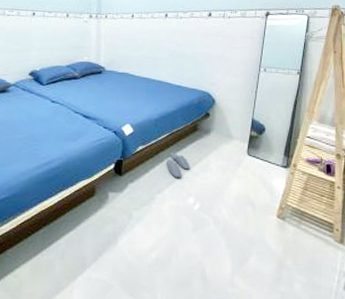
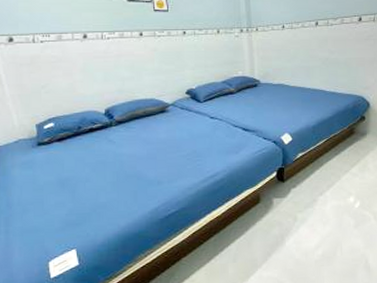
slippers: present [167,153,190,178] -> none [326,157,348,180]

